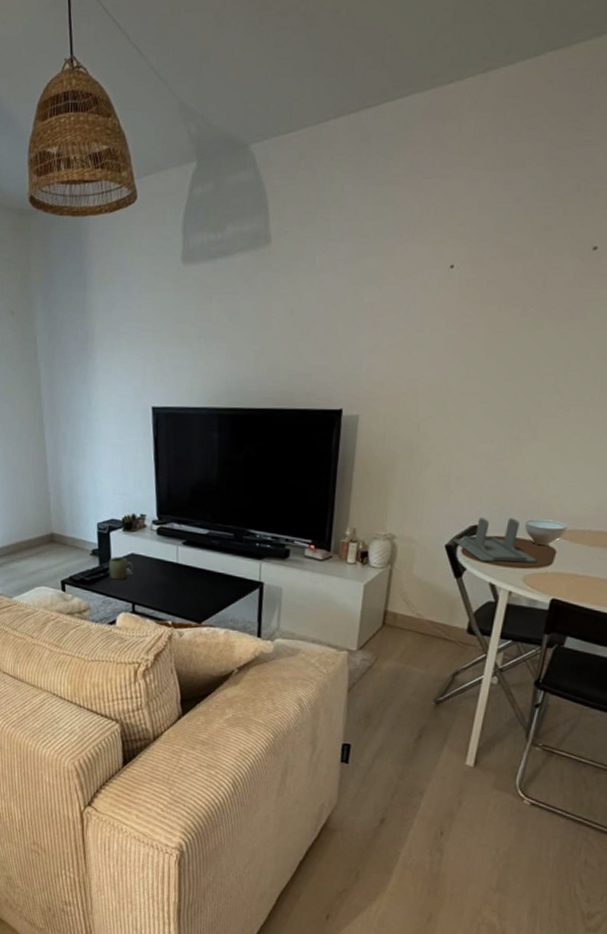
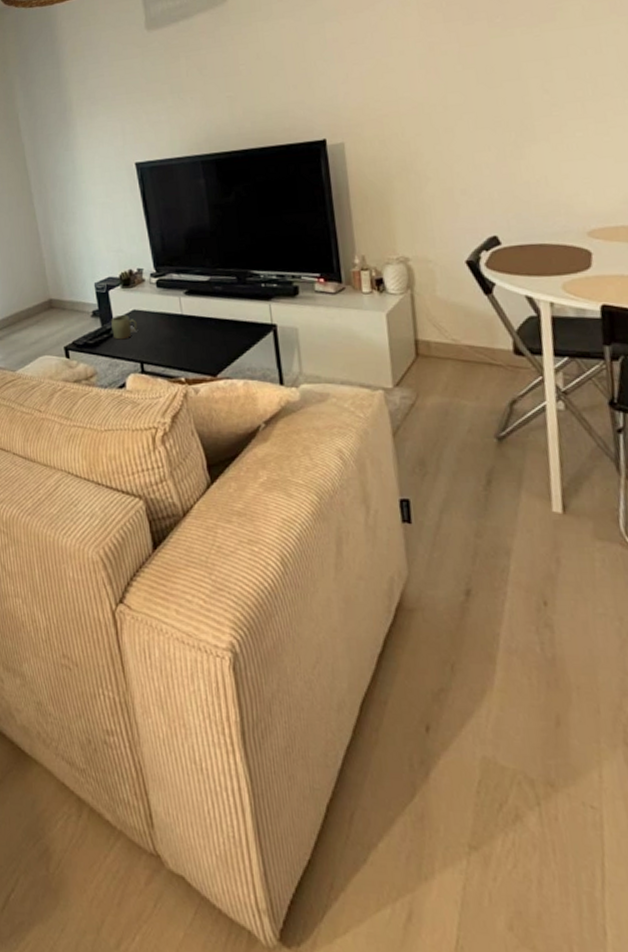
napkin holder: present [452,518,537,563] -> none [472,223,573,274]
bowl: present [524,519,568,546] -> none [546,220,598,249]

